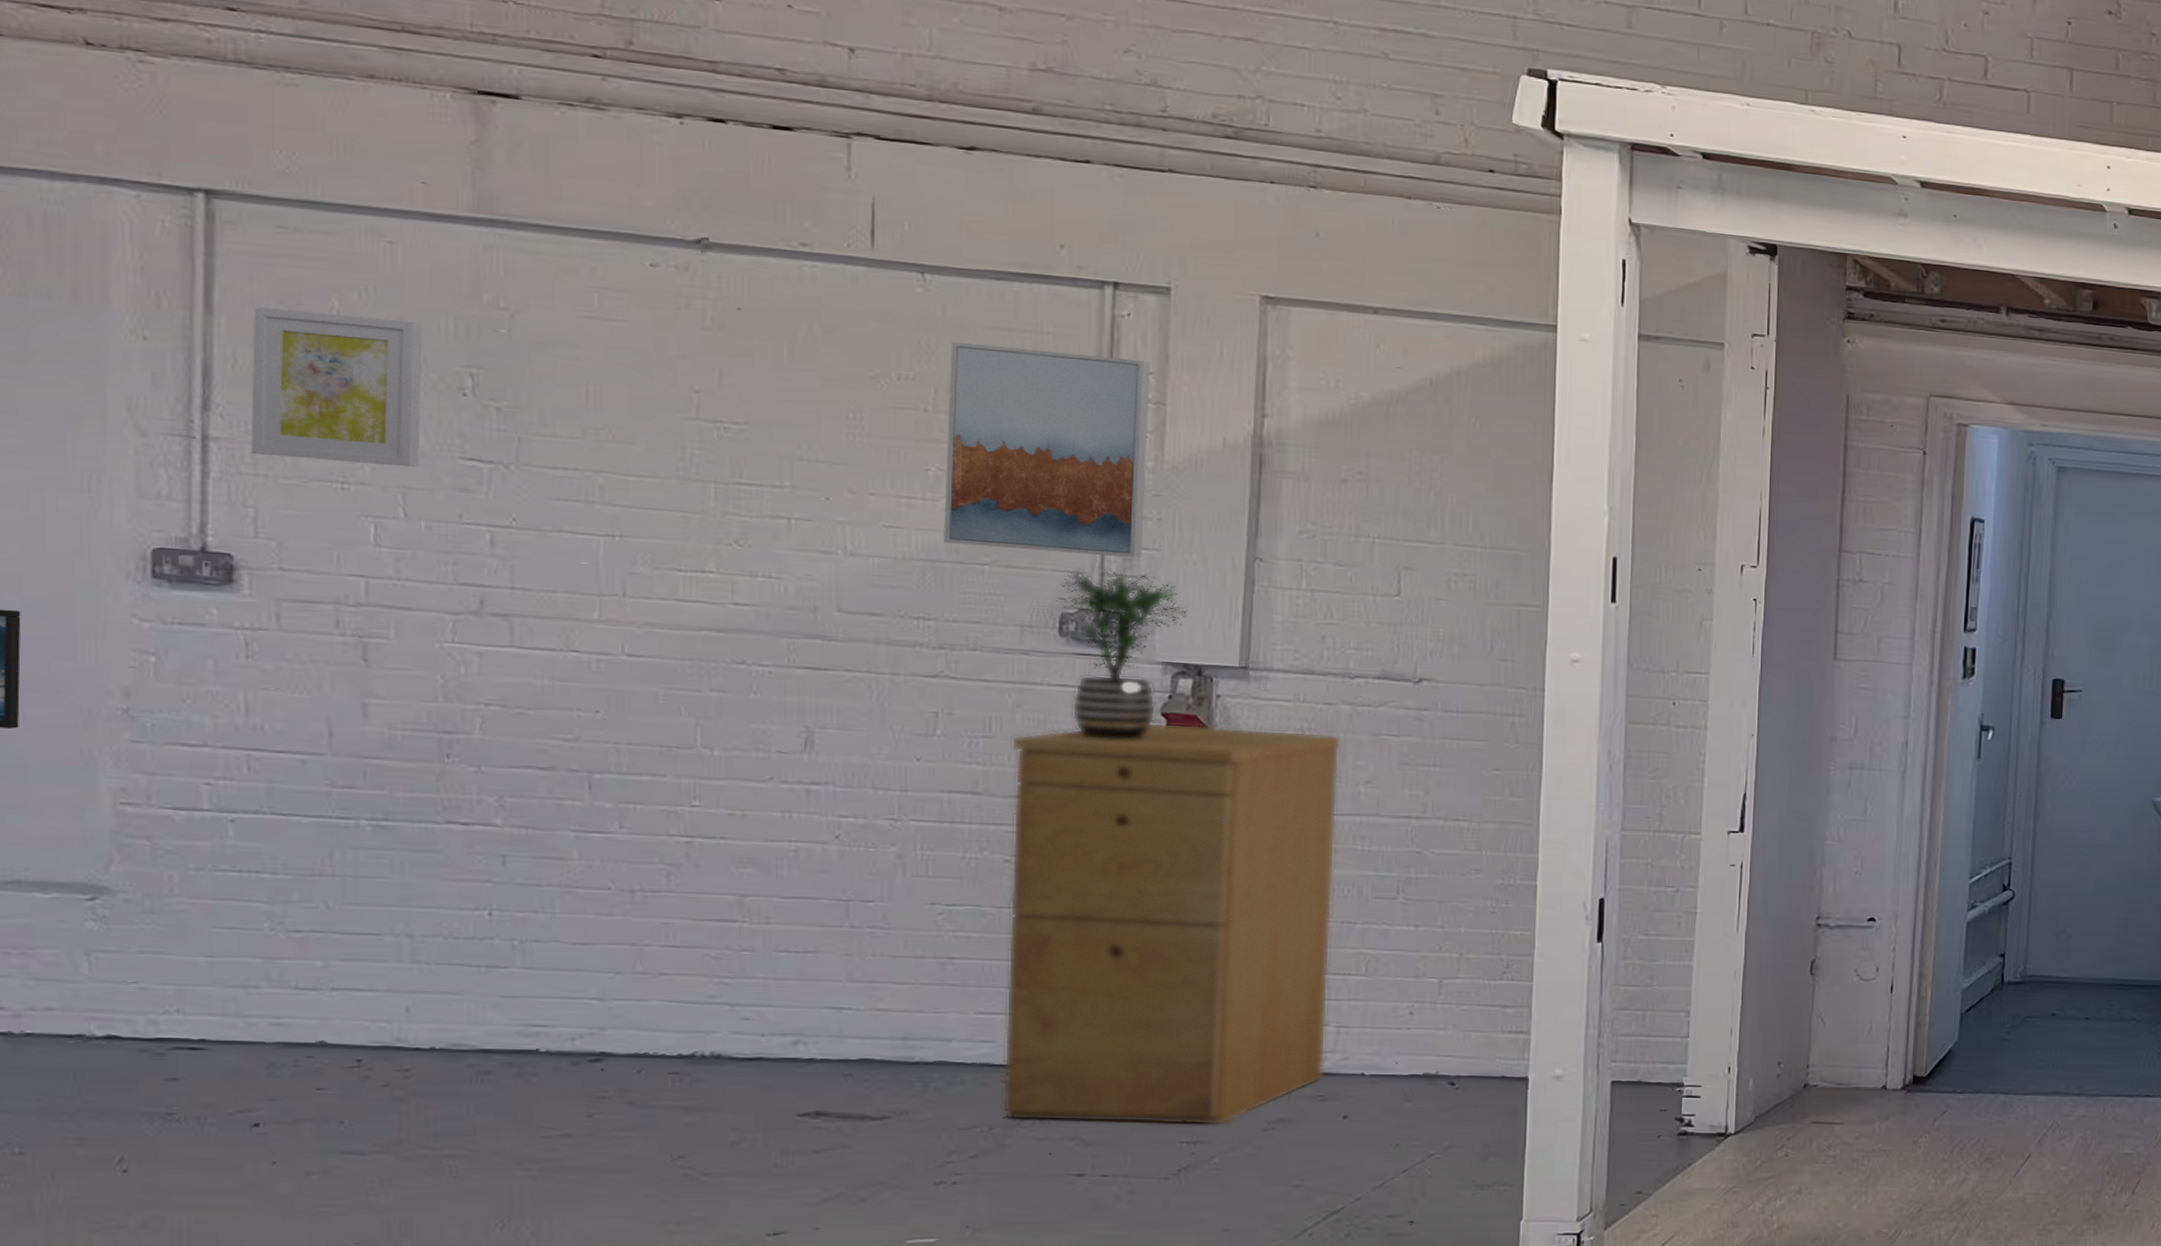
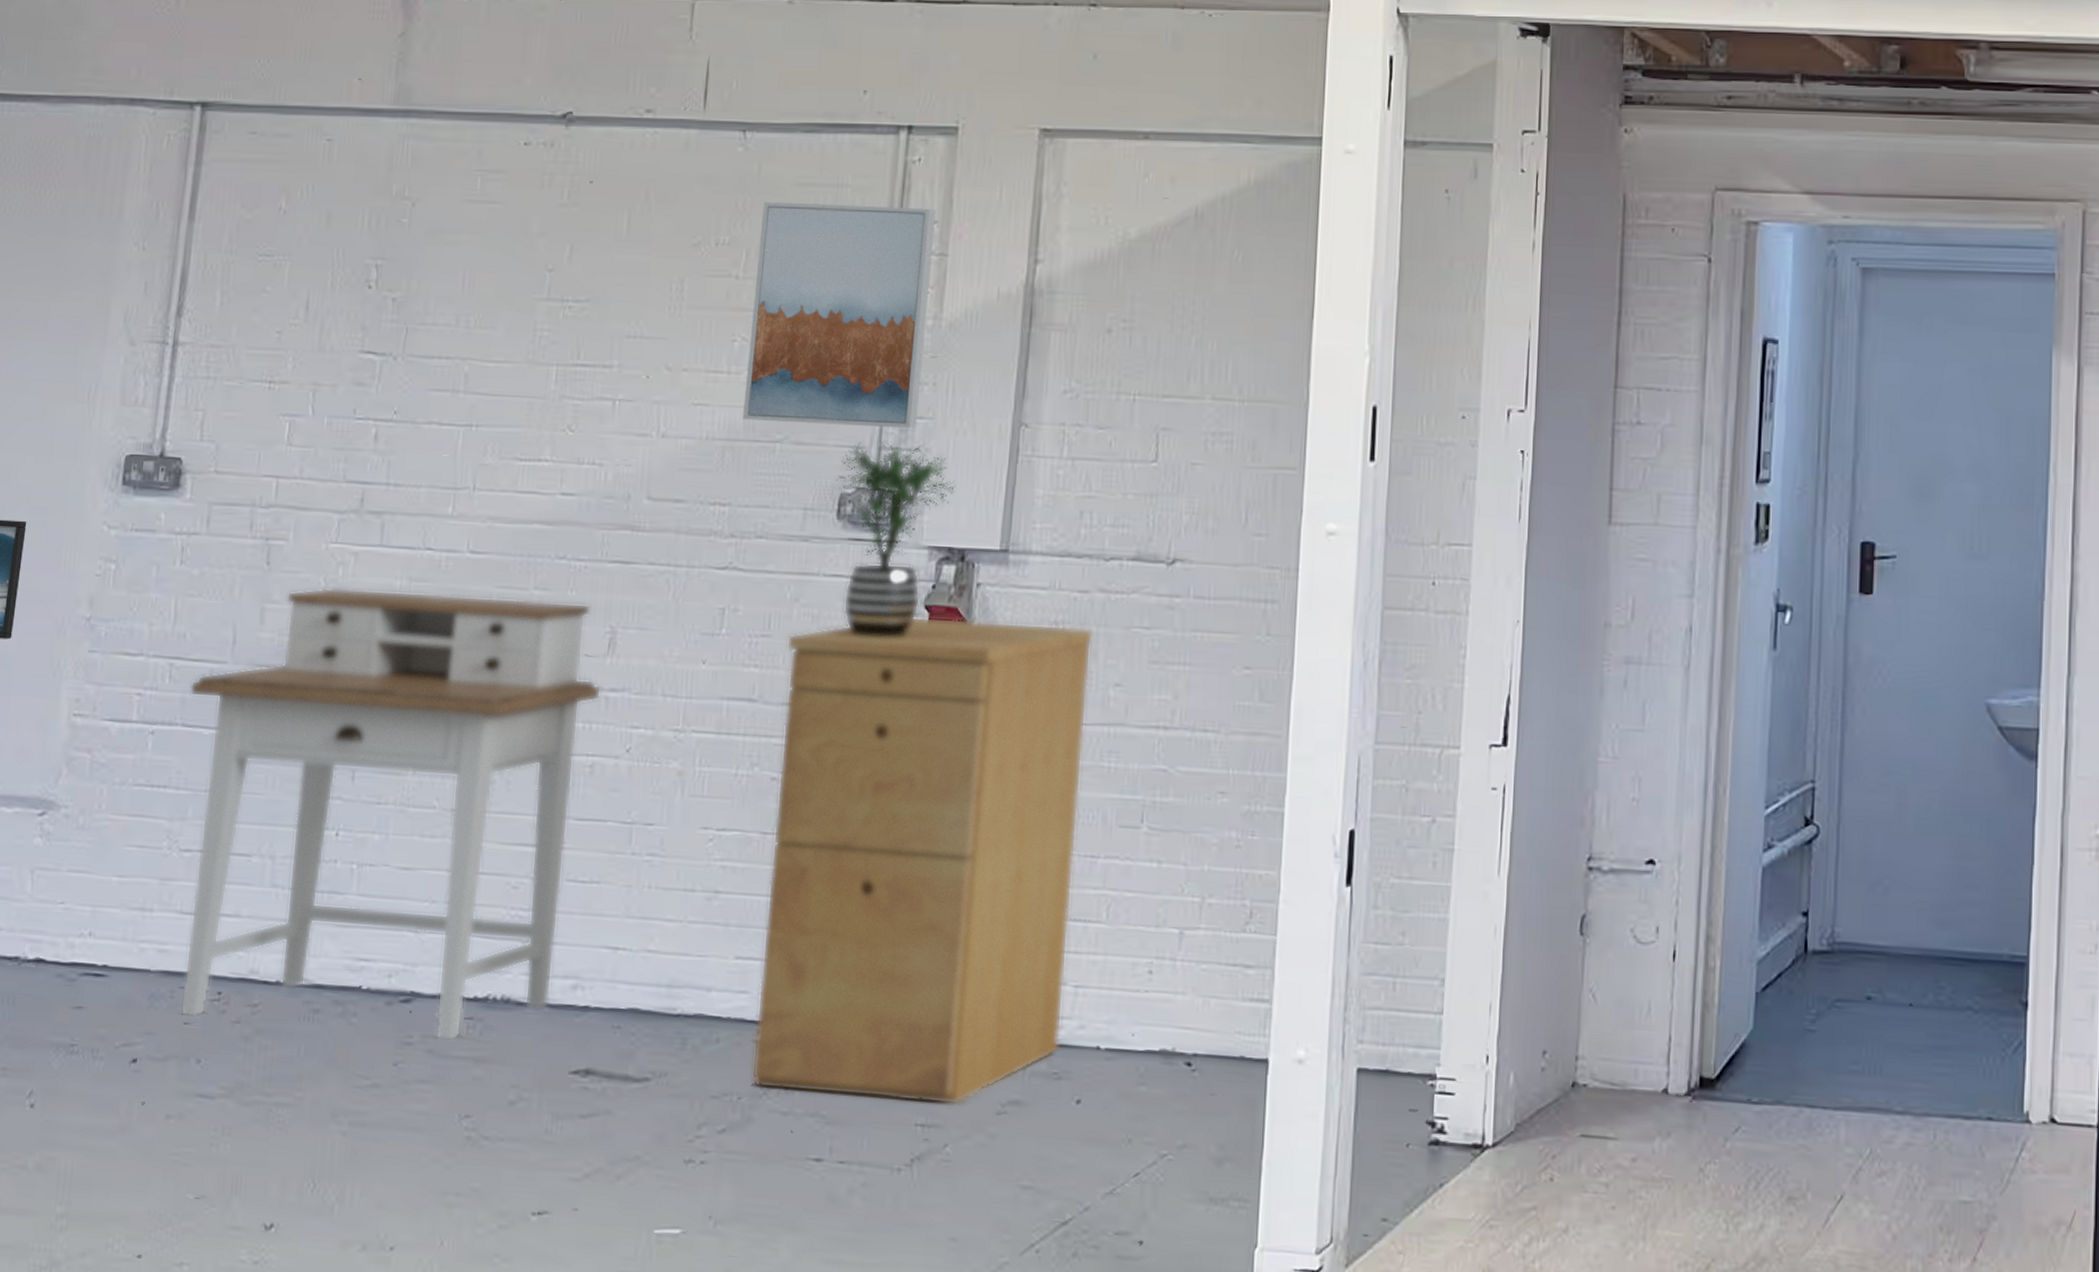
wall art: present [251,307,422,468] -> none [206,212,345,364]
desk: none [277,684,801,1094] -> present [180,587,602,1042]

